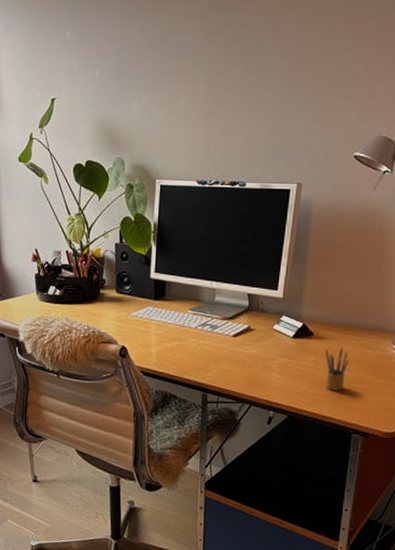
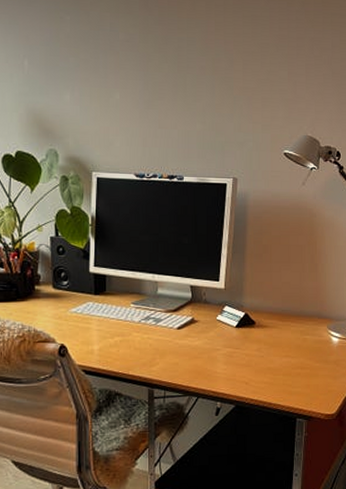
pencil box: present [325,347,349,391] -> none [267,334,290,377]

